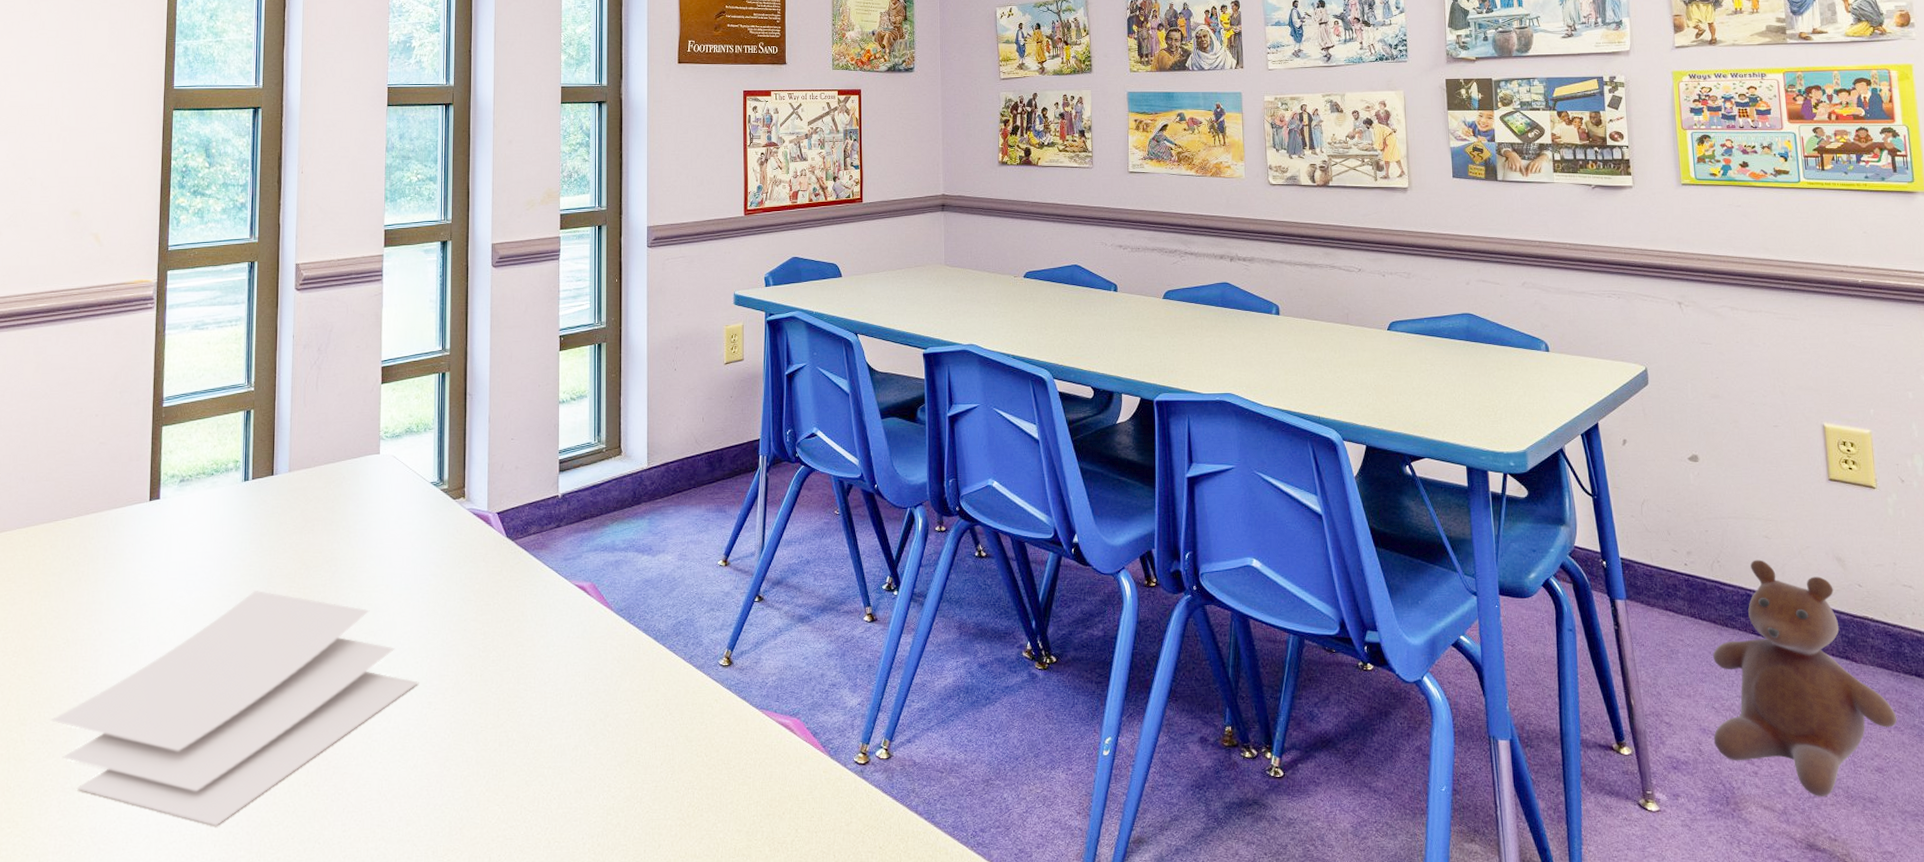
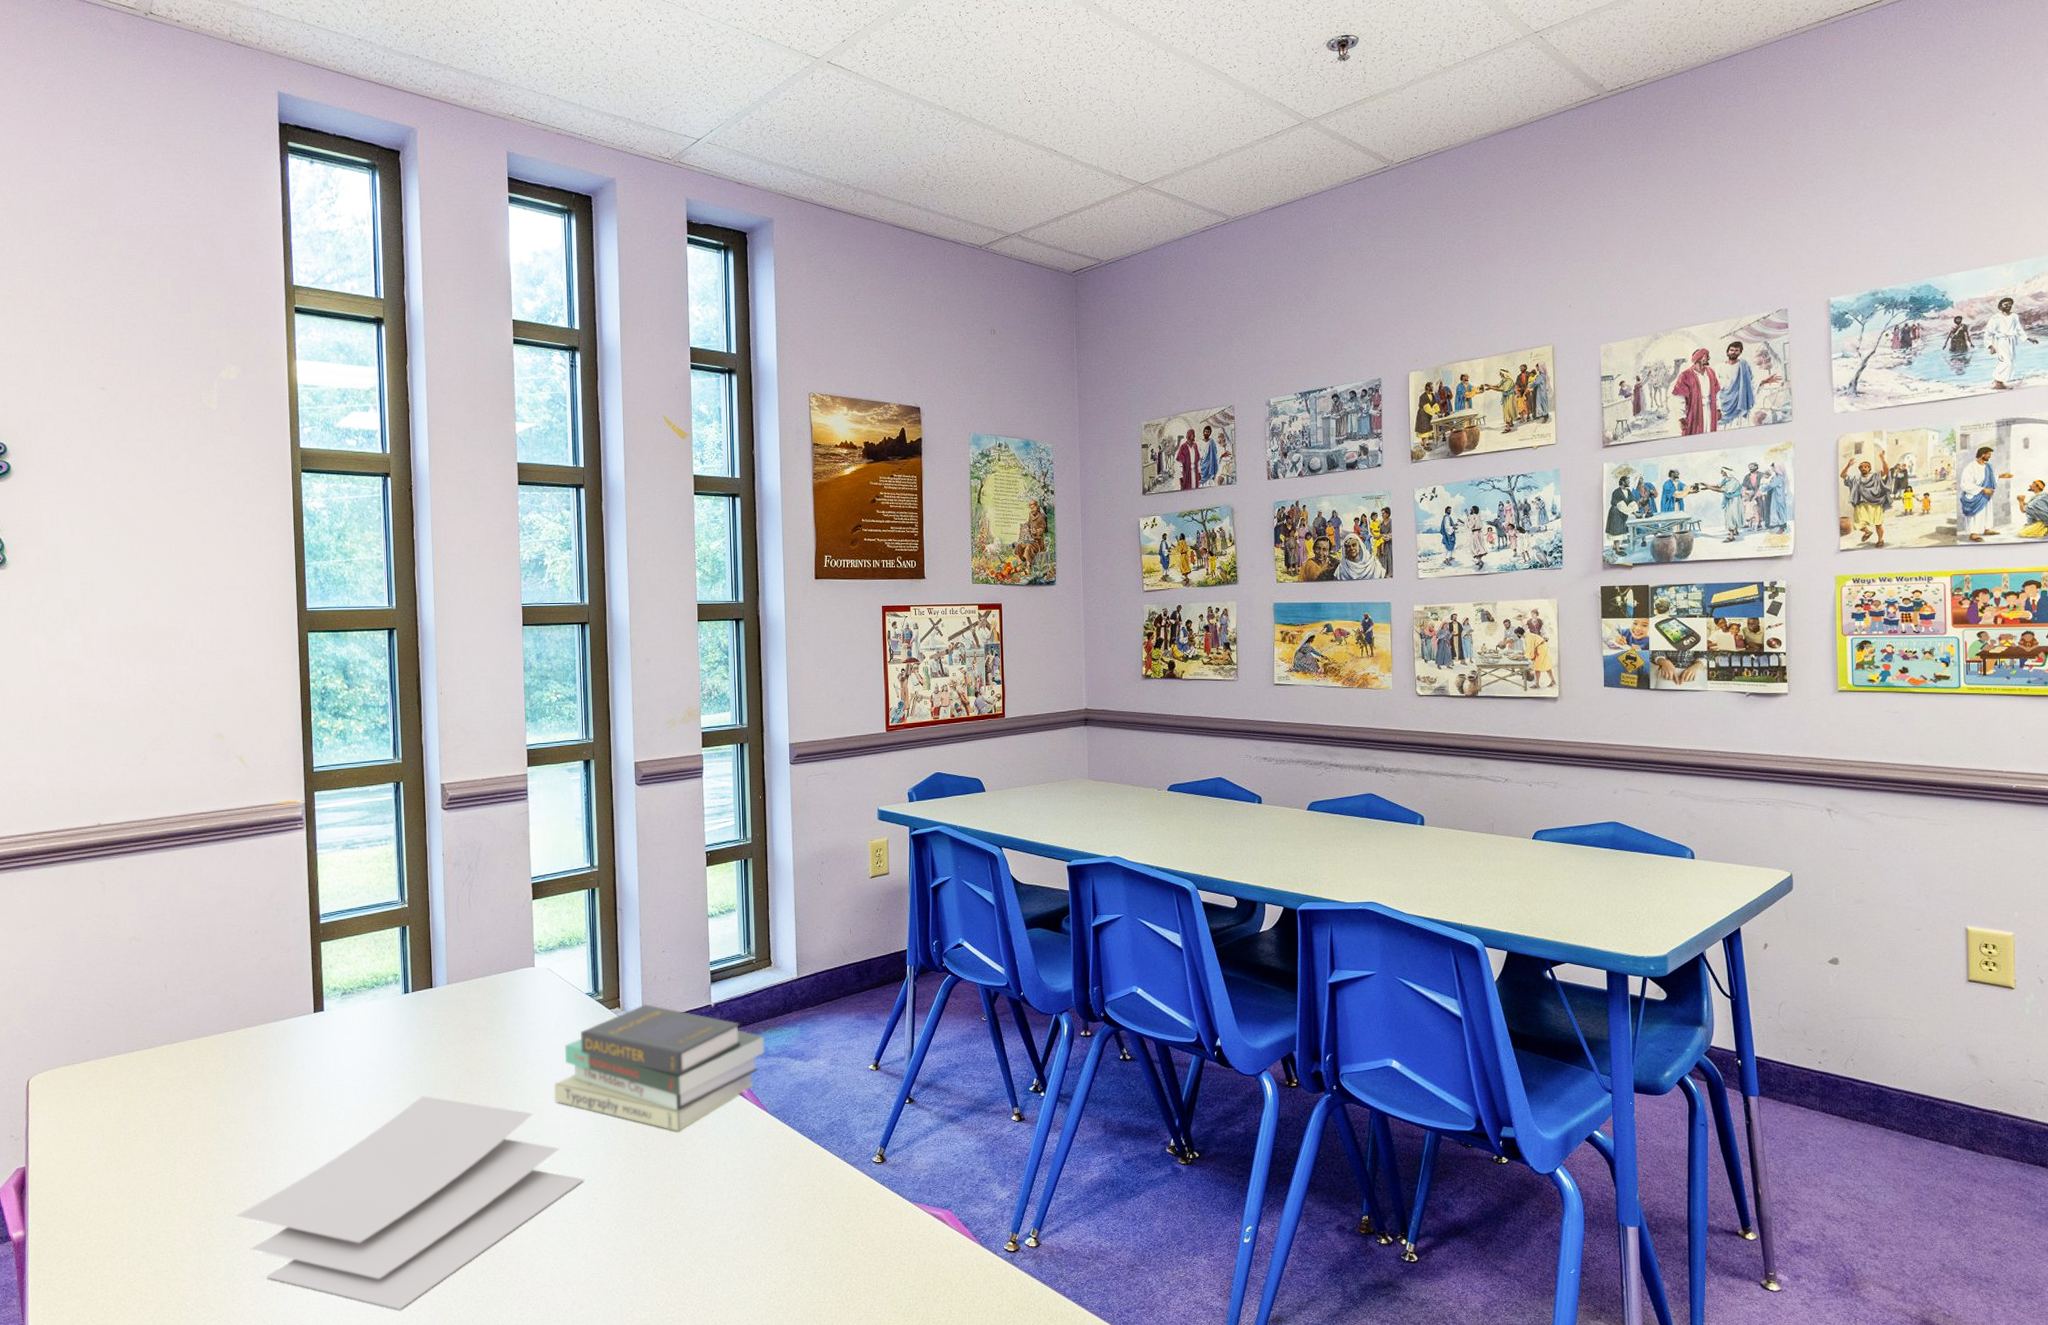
books: none [393,494,611,630] -> present [554,1004,765,1131]
teddy bear: present [1712,559,1897,797] -> none [1837,1057,2018,1278]

